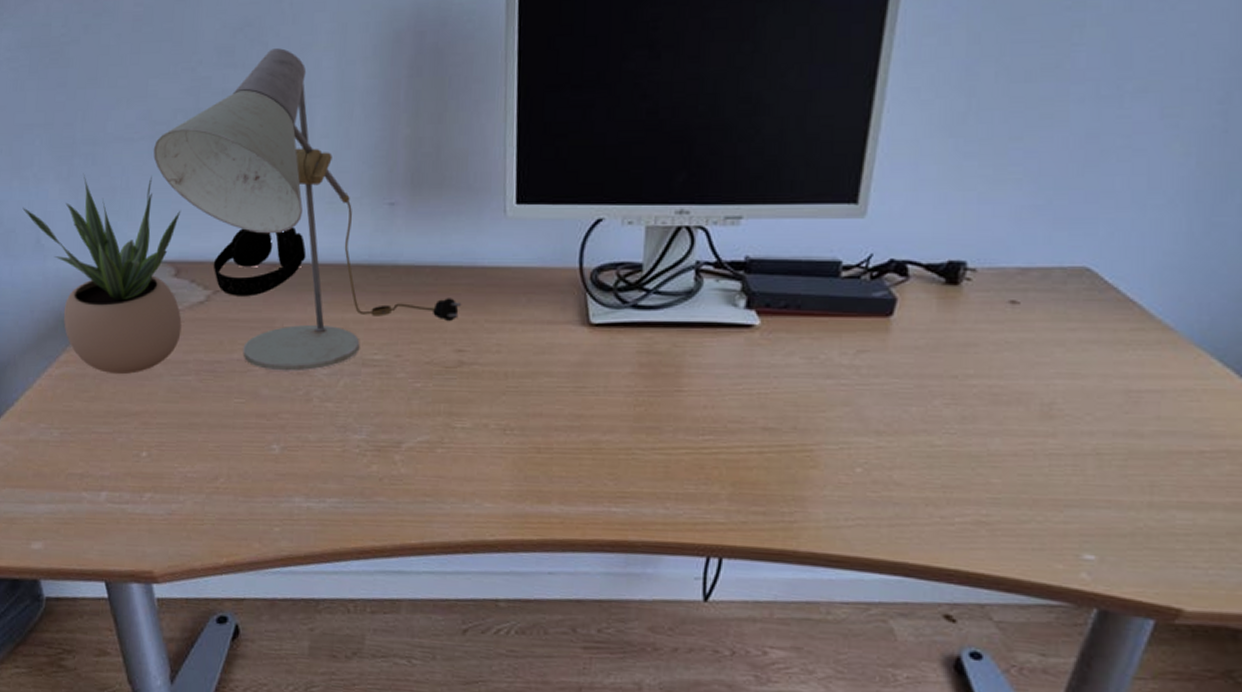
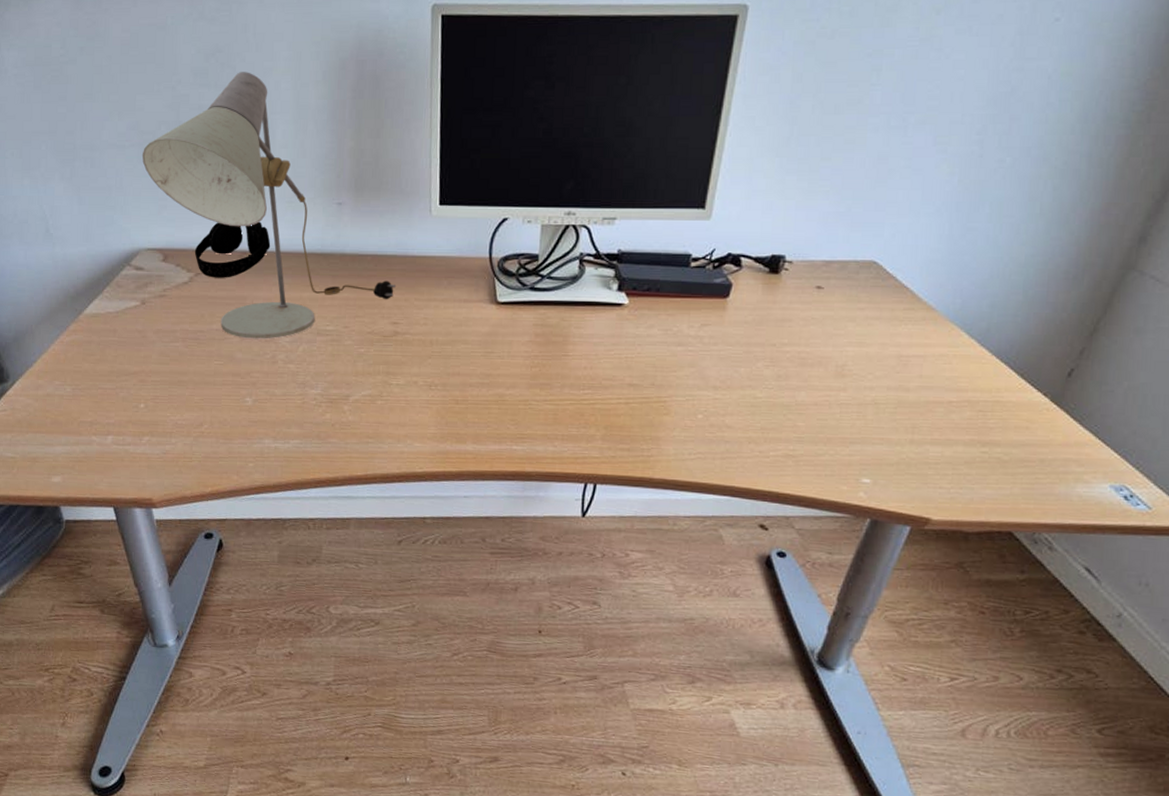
potted plant: present [22,173,182,375] -> none [33,174,170,342]

